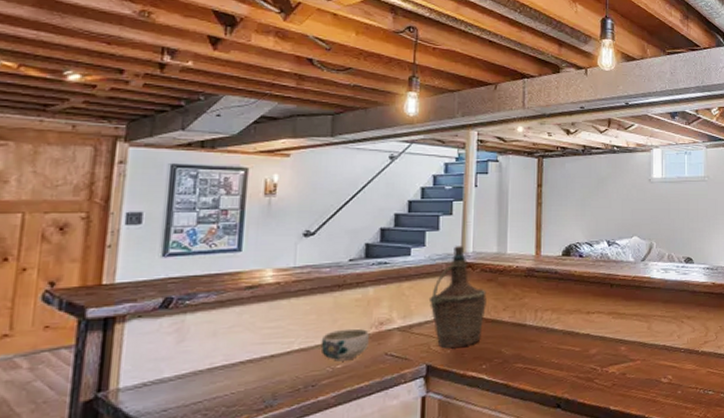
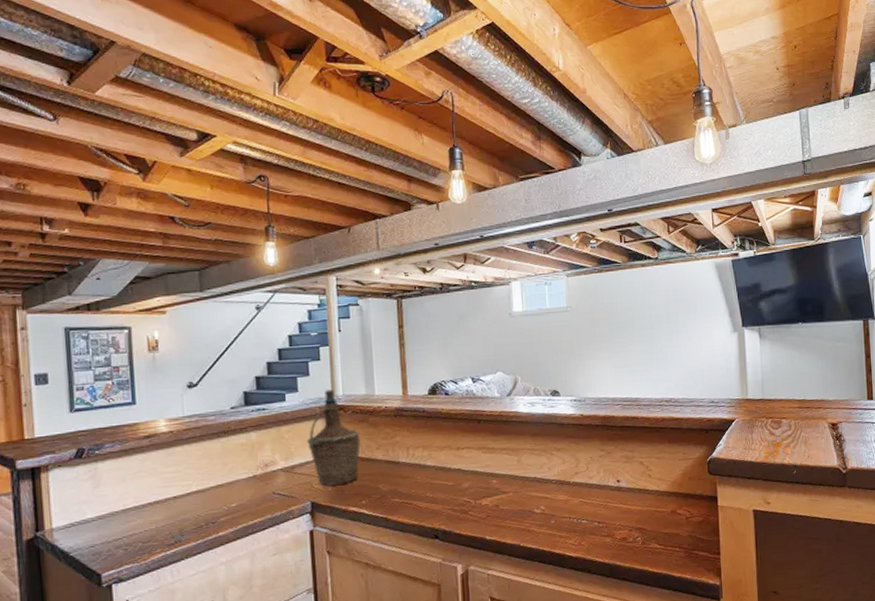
bowl: present [320,328,369,362] -> none [215,470,257,501]

